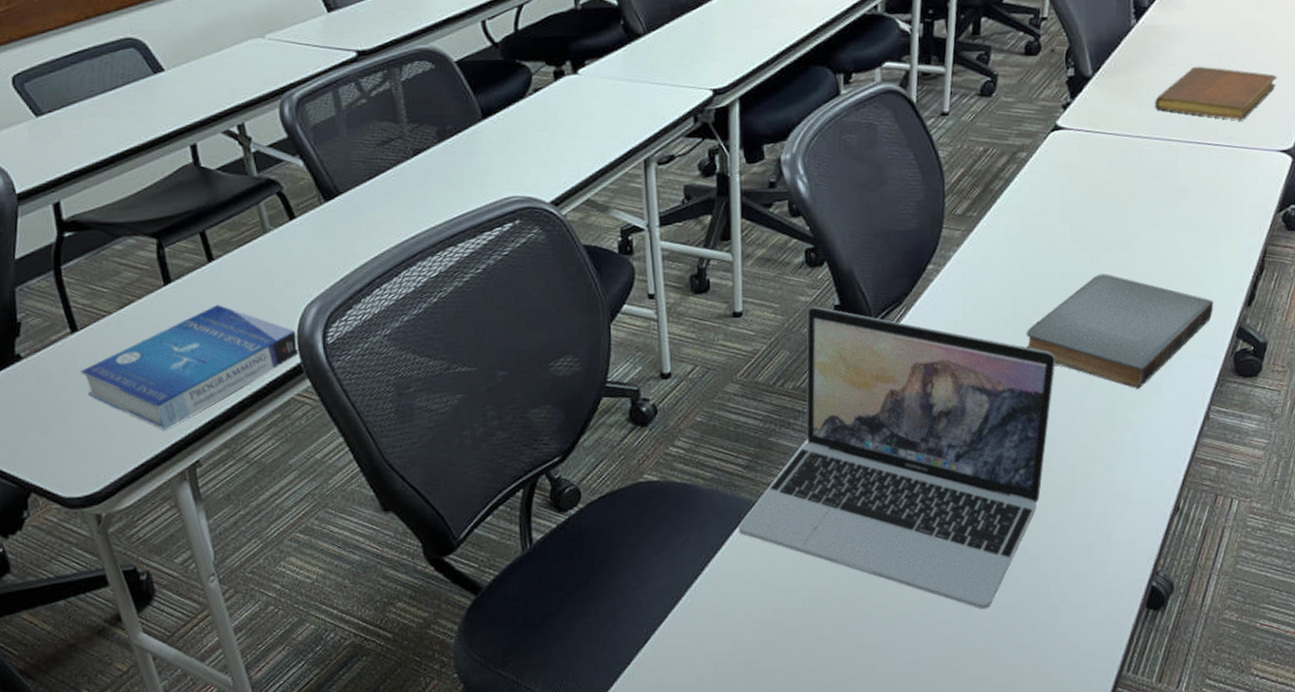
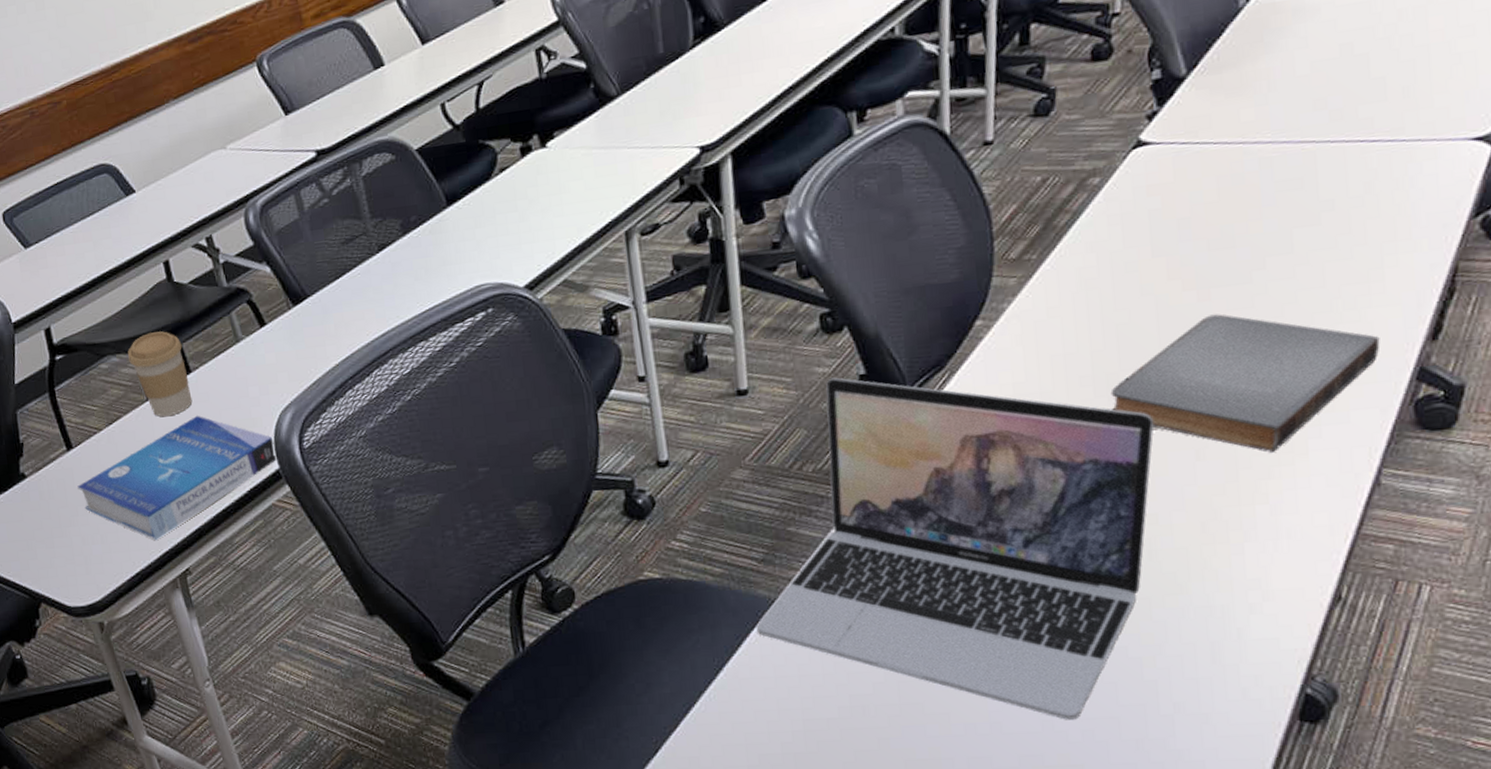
coffee cup: none [146,216,213,303] -> present [128,331,193,417]
notebook: present [1155,66,1277,120] -> none [1279,42,1463,107]

